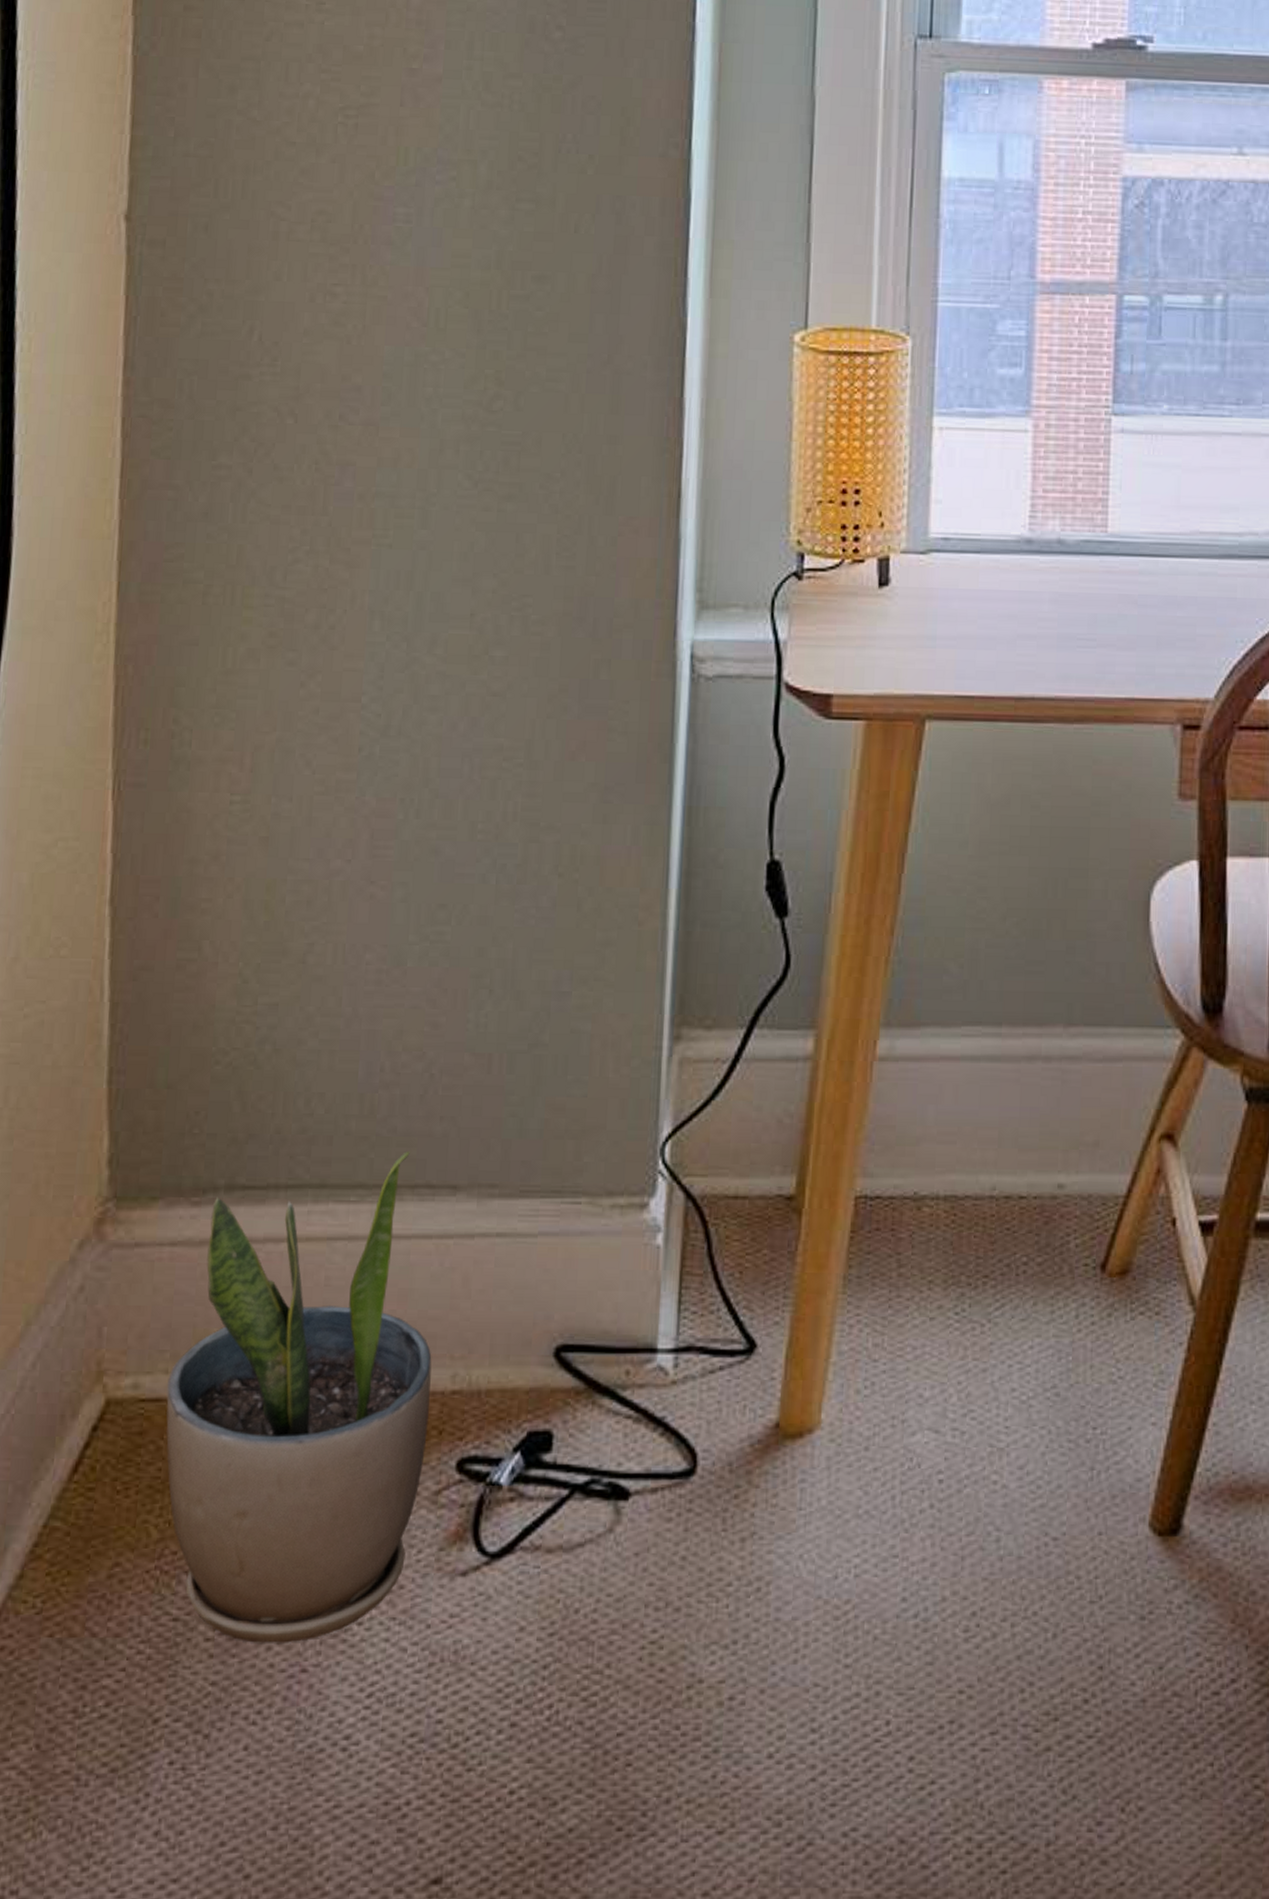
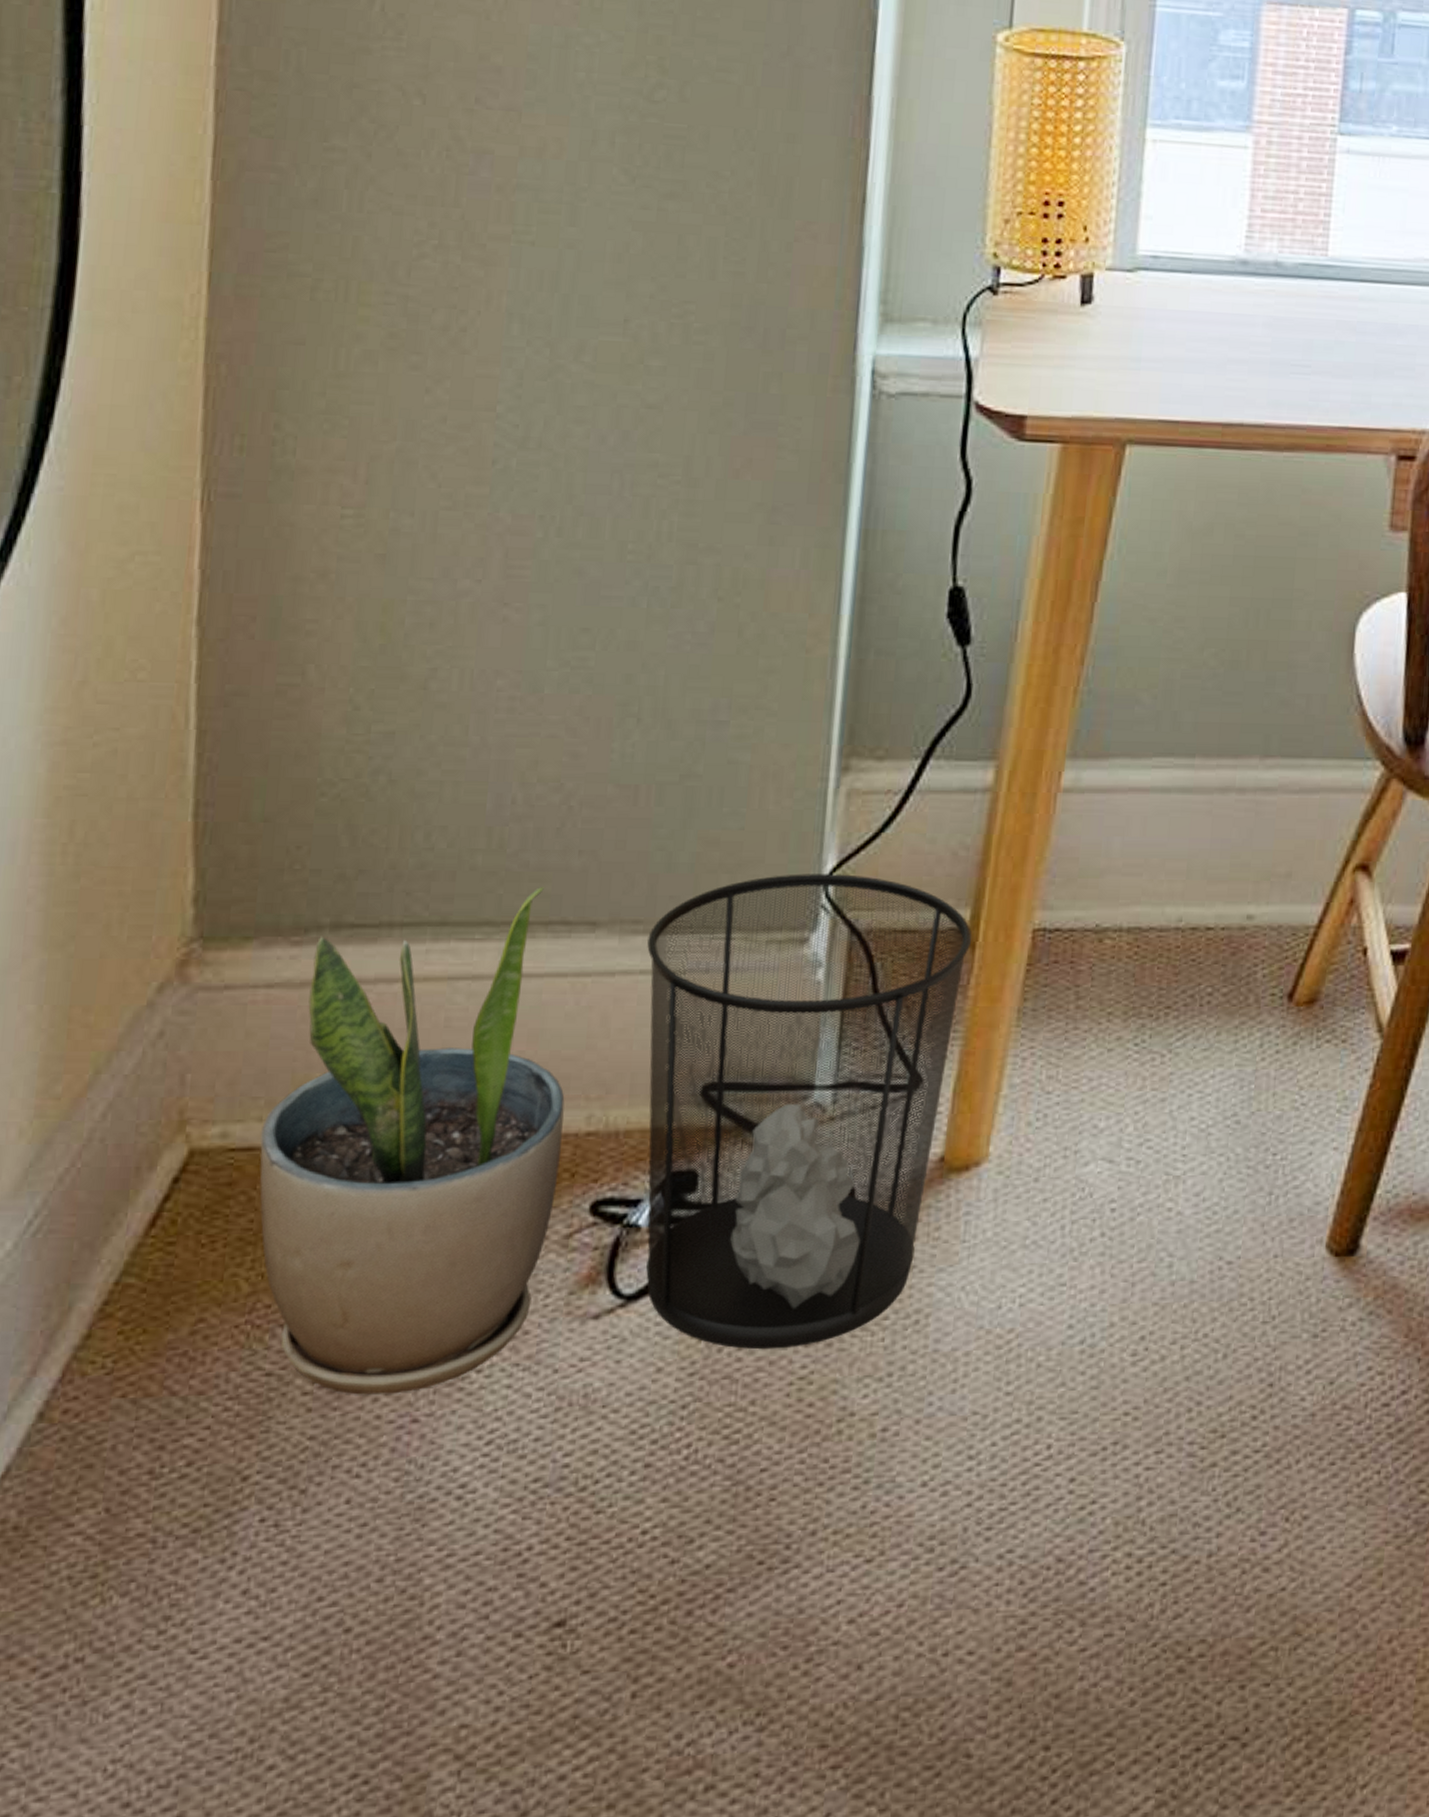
waste bin: none [502,1140,799,1612] -> present [646,874,972,1350]

